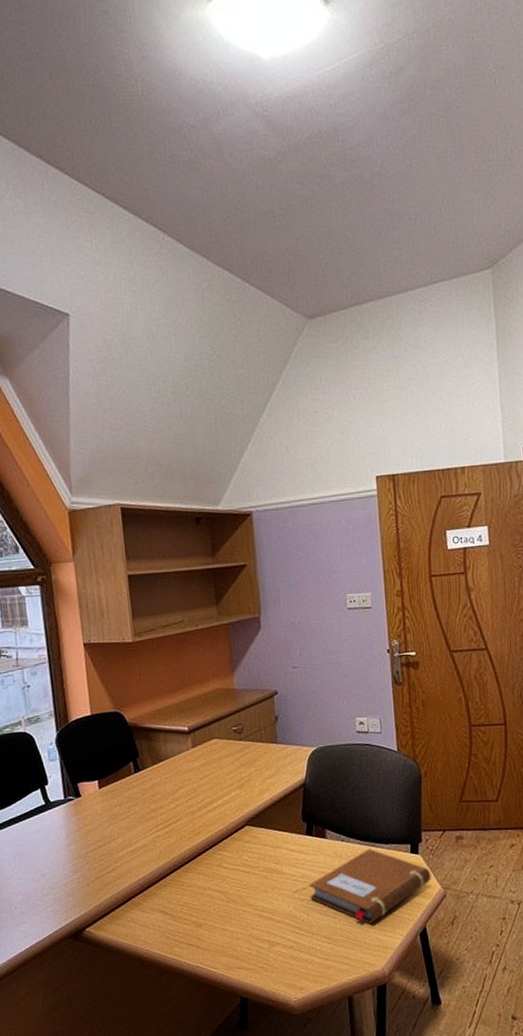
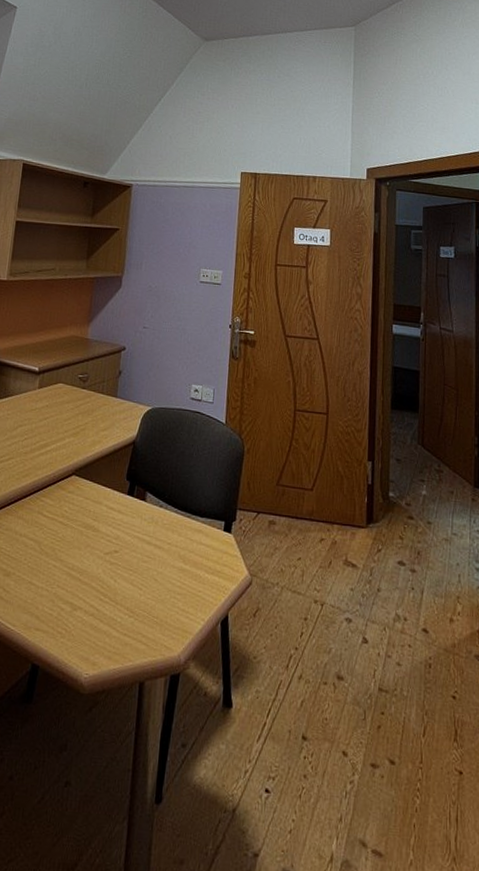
notebook: present [309,848,431,924] -> none [120,519,240,602]

